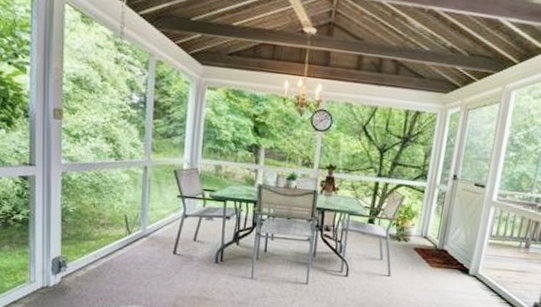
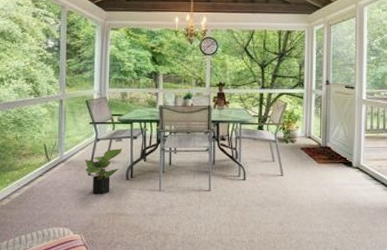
potted plant: none [170,228,213,277] -> present [84,149,123,195]

